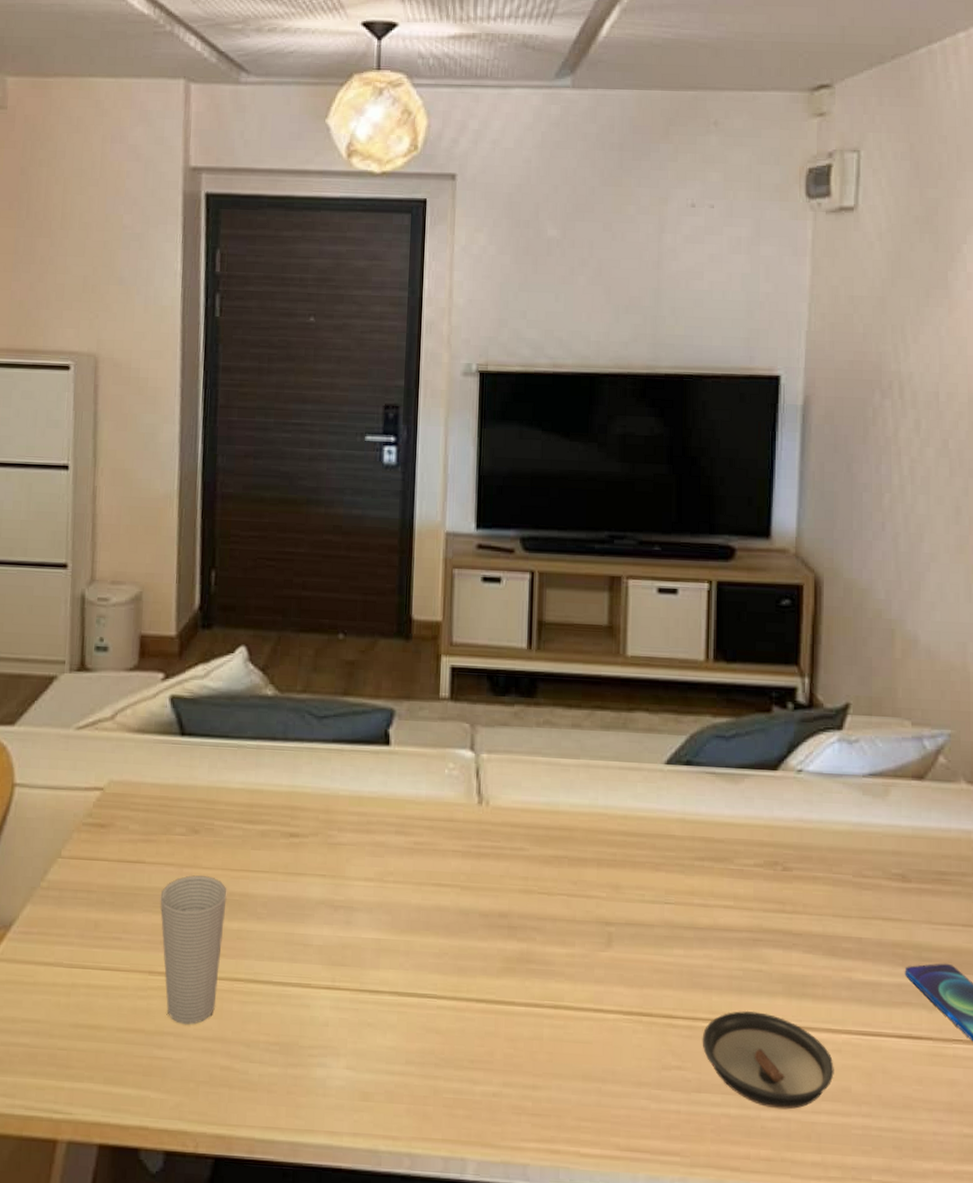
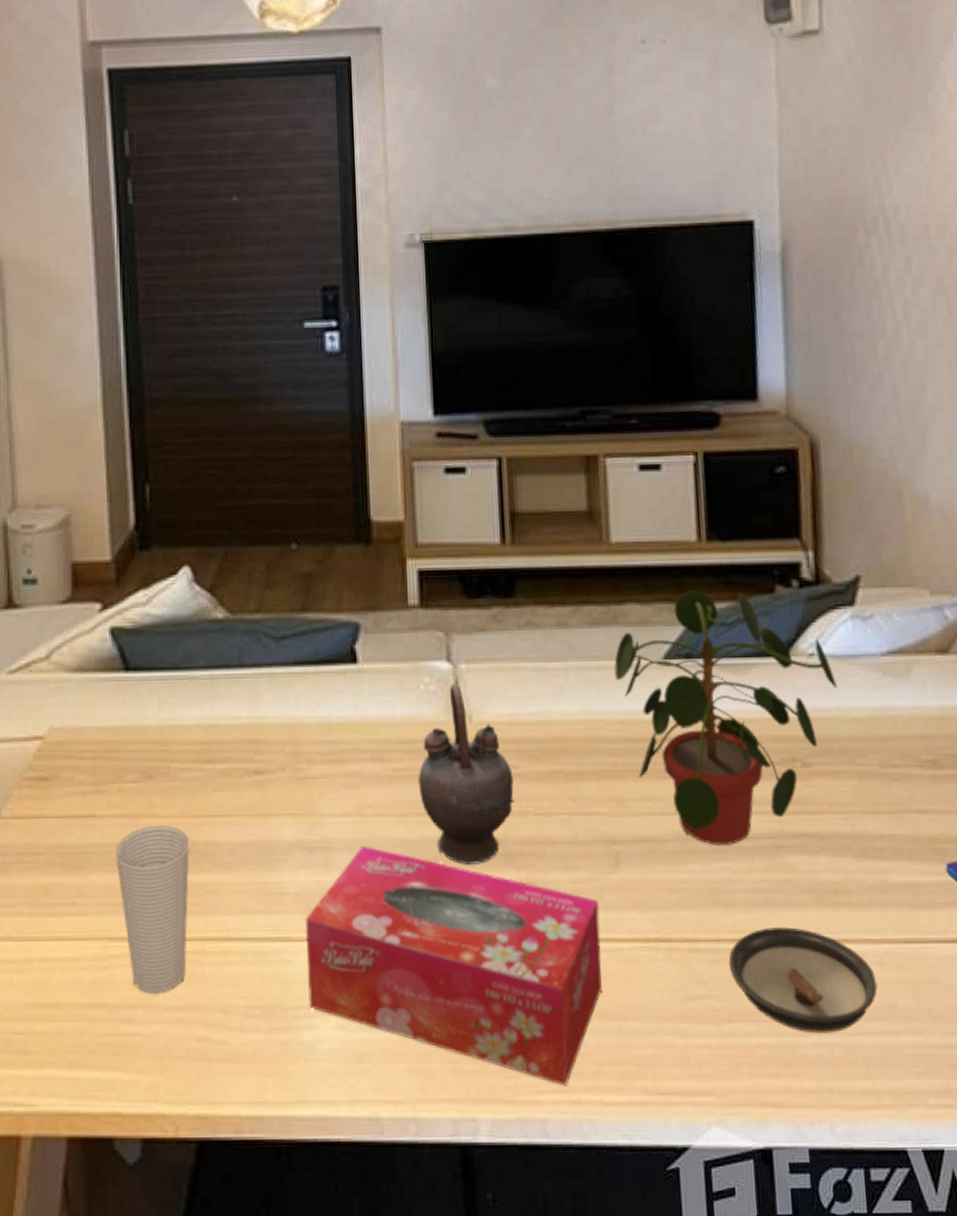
tissue box: none [323,908,590,1137] -> present [305,845,602,1086]
teapot: none [436,770,522,934] -> present [418,683,514,865]
potted plant: none [620,704,820,935] -> present [613,590,837,846]

